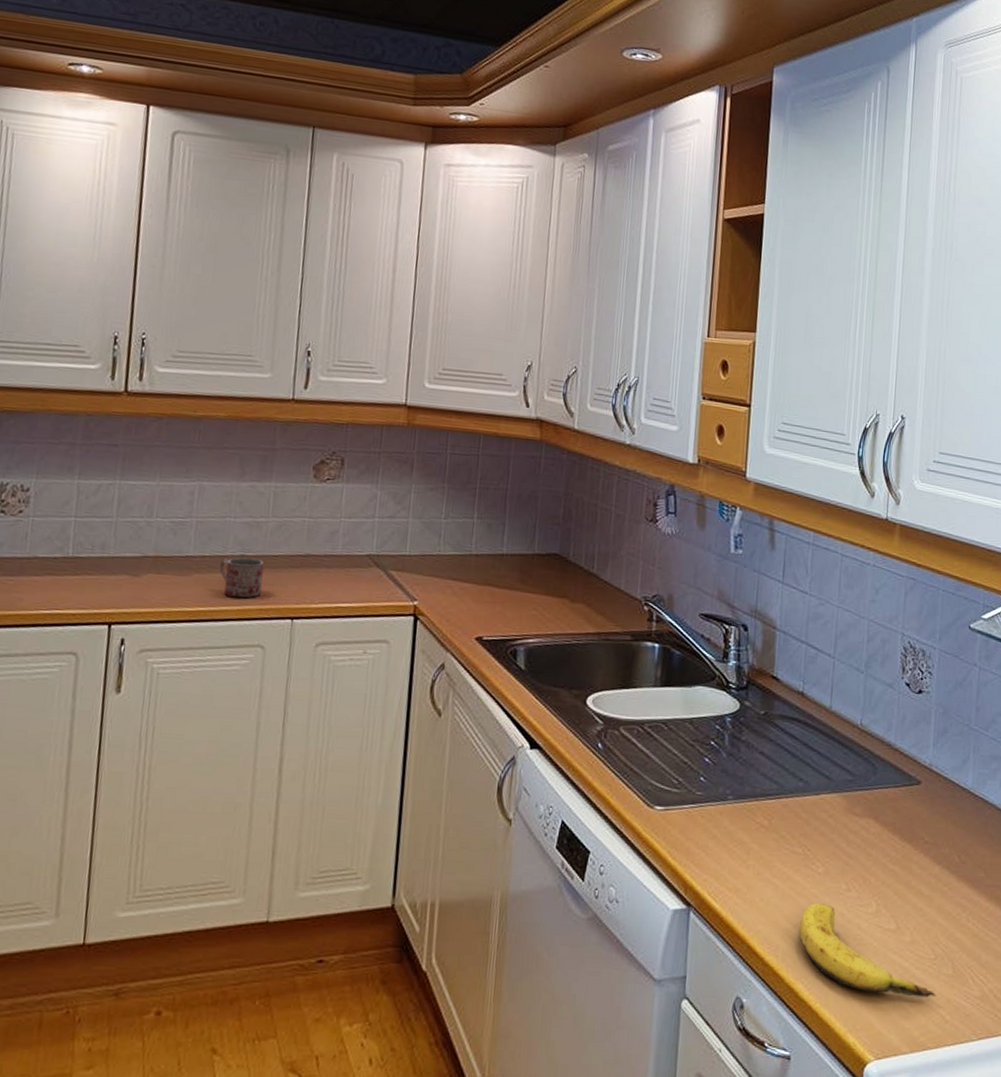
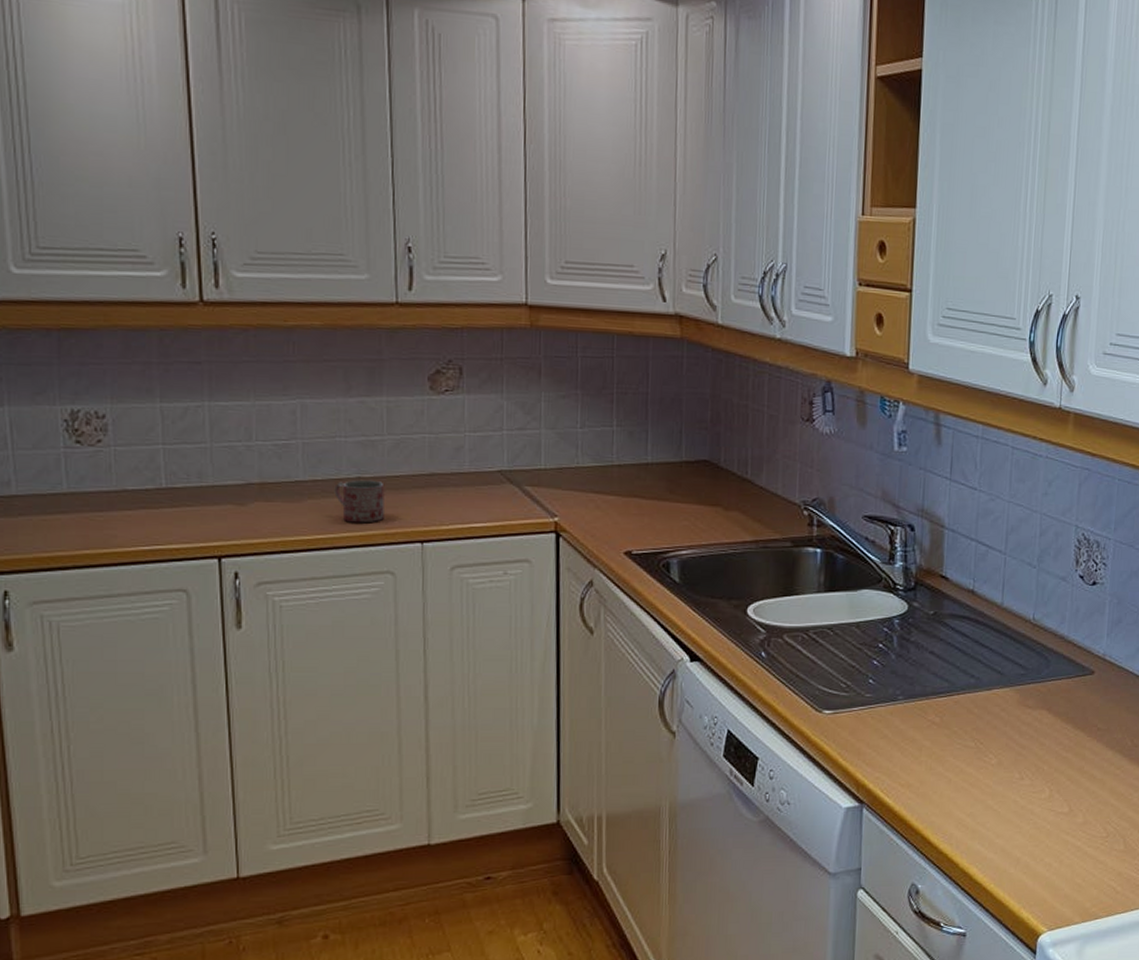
banana: present [799,903,936,998] -> none [973,793,1108,872]

